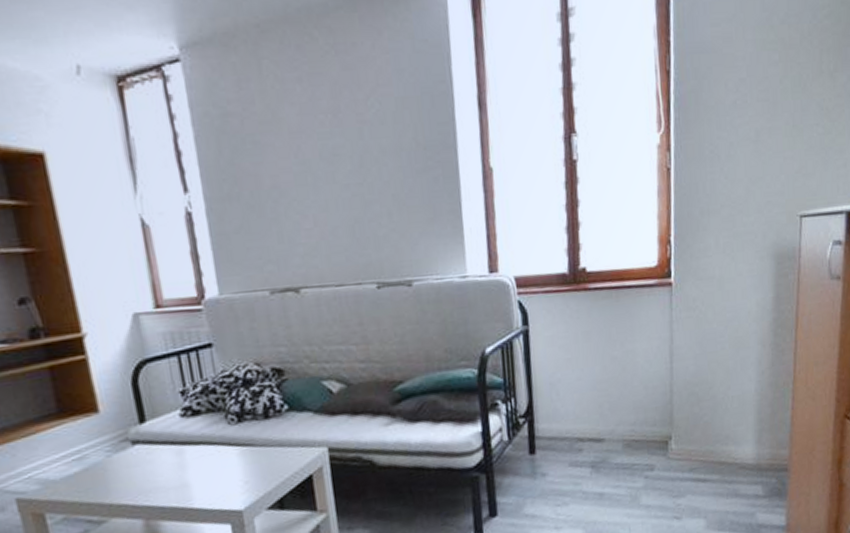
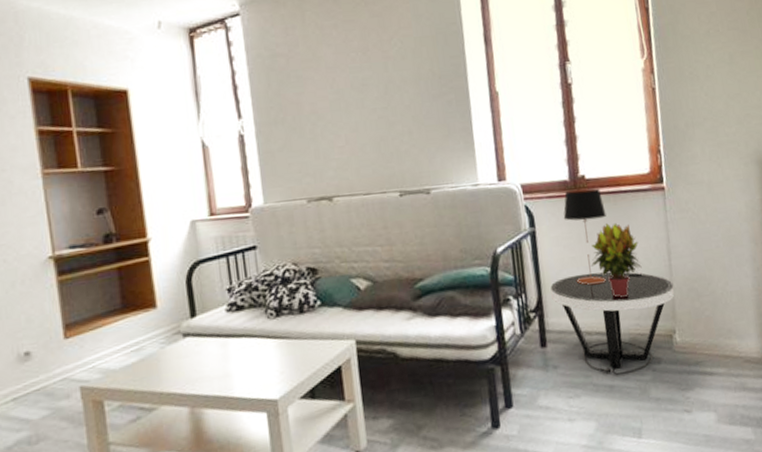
side table: none [542,374,674,483] -> present [550,271,675,376]
table lamp: none [560,282,607,389] -> present [563,188,606,285]
potted plant: none [586,322,641,402] -> present [590,223,642,298]

